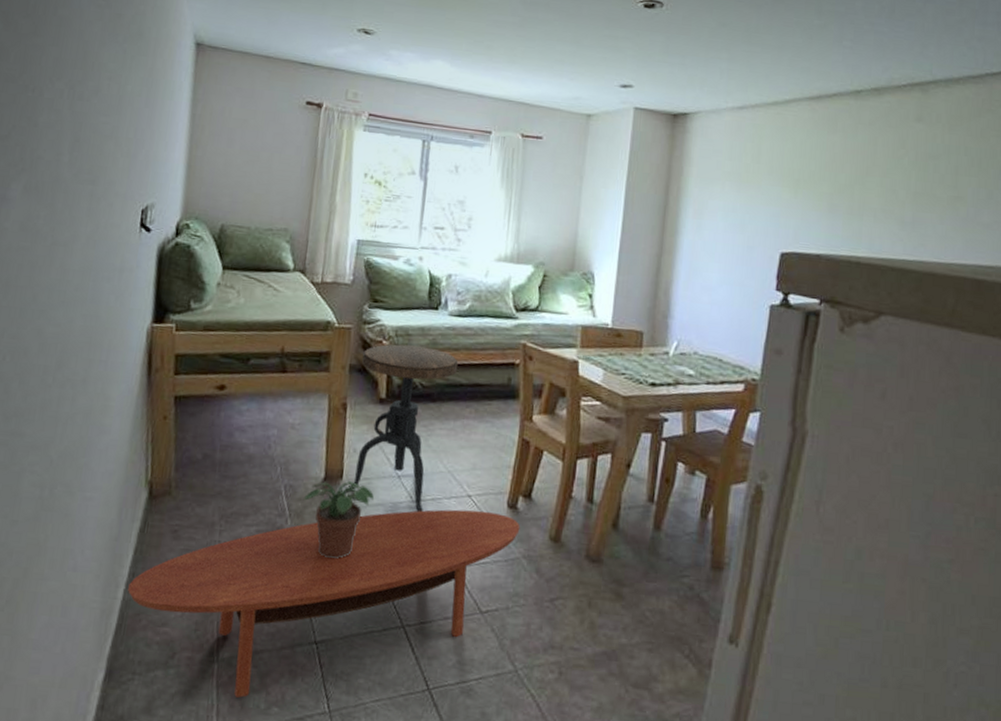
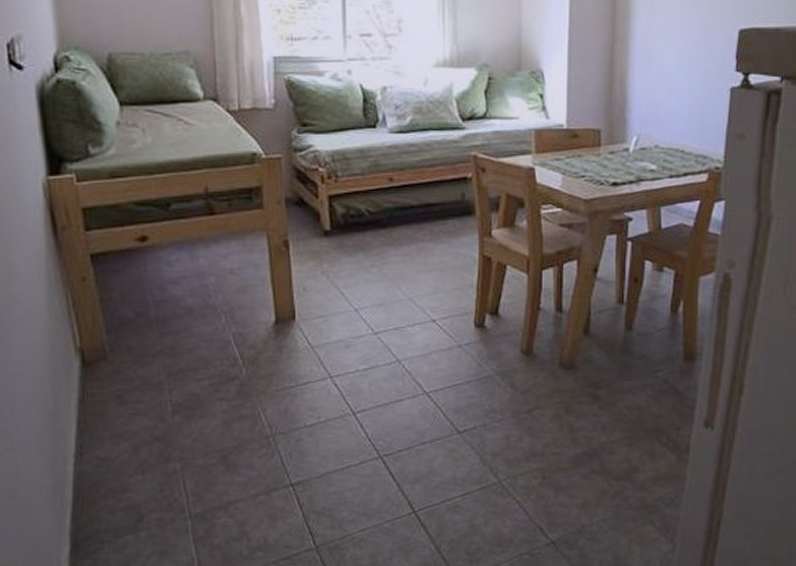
coffee table: present [128,509,520,698] -> none [78,333,490,548]
potted plant: present [303,480,375,560] -> none [255,320,333,402]
side table: present [347,344,458,511] -> none [299,170,406,342]

